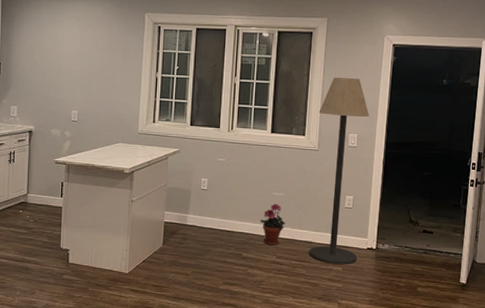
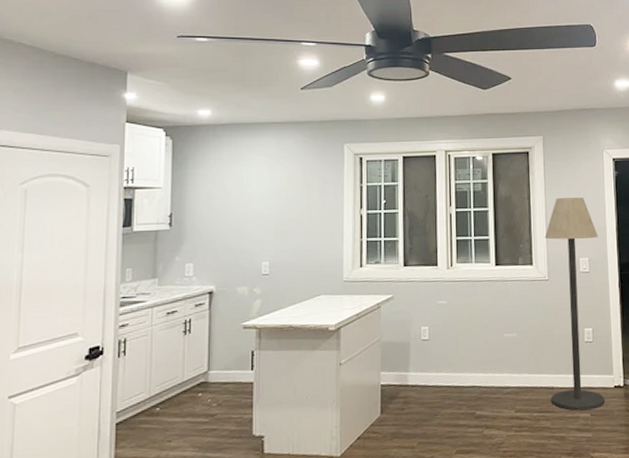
potted plant: present [260,203,286,246] -> none [492,346,522,398]

